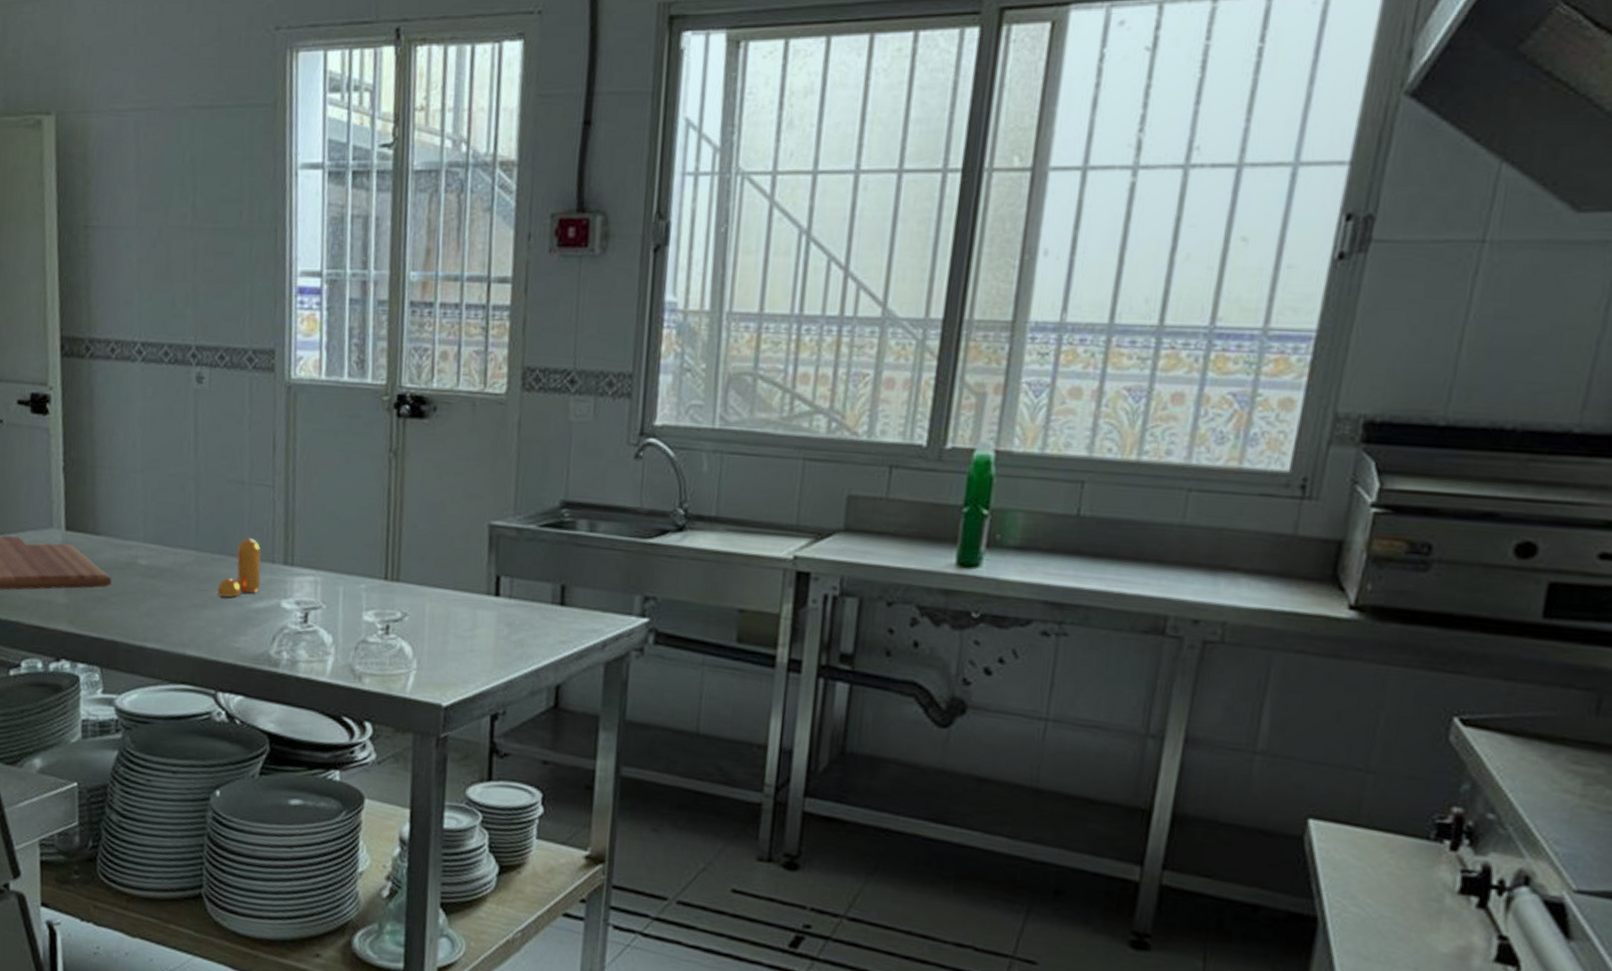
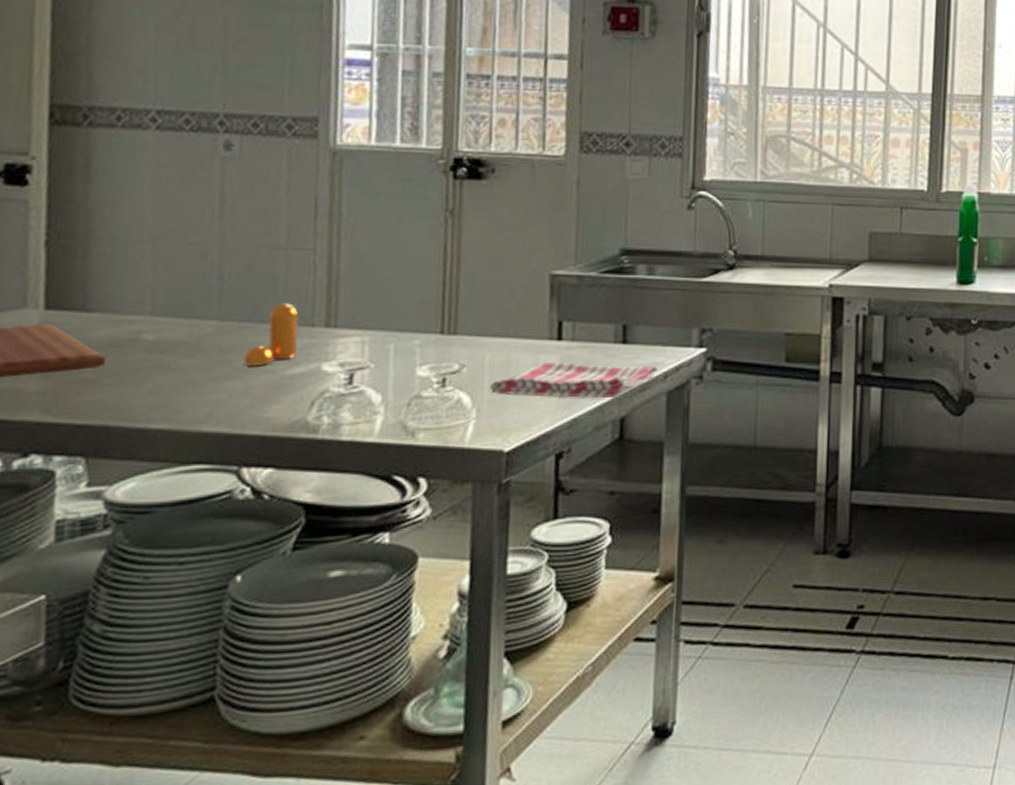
dish towel: none [430,618,596,664] -> present [490,363,657,399]

